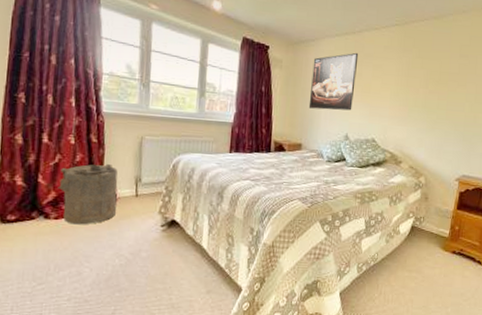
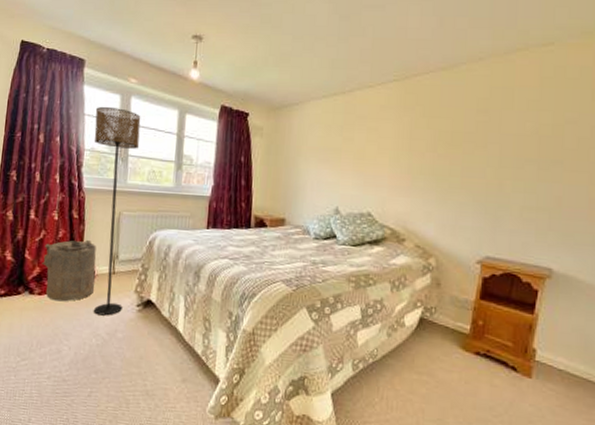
floor lamp: none [113,30,163,237] -> present [93,106,141,316]
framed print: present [308,52,359,111] -> none [292,114,350,181]

